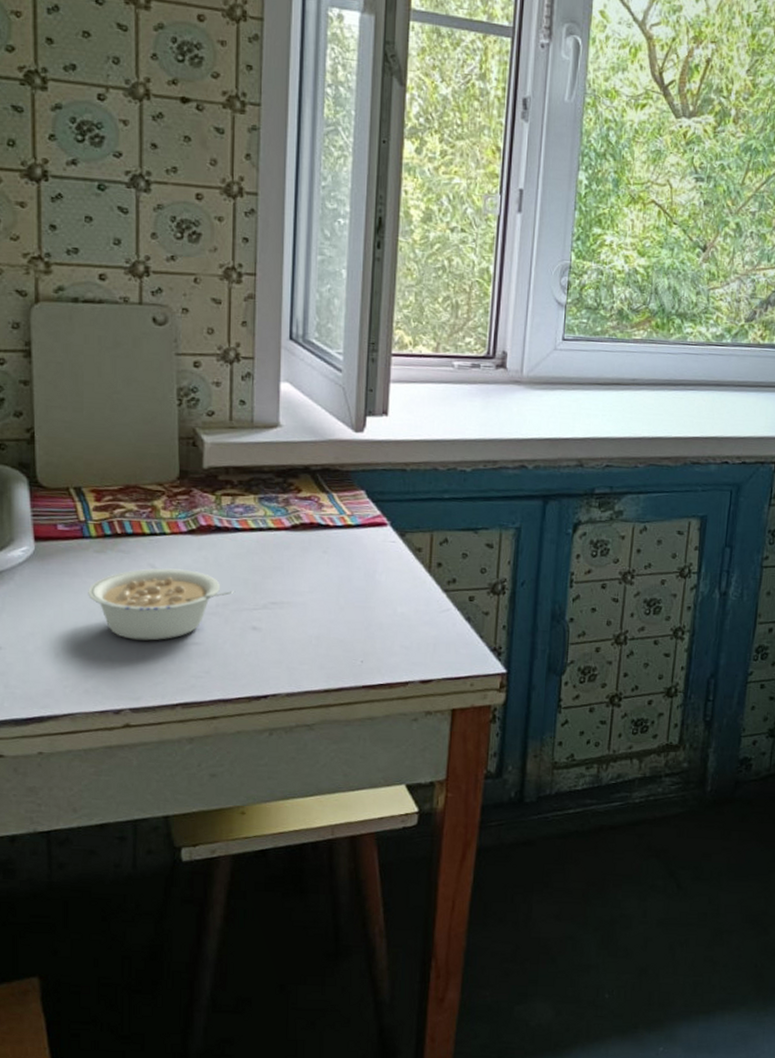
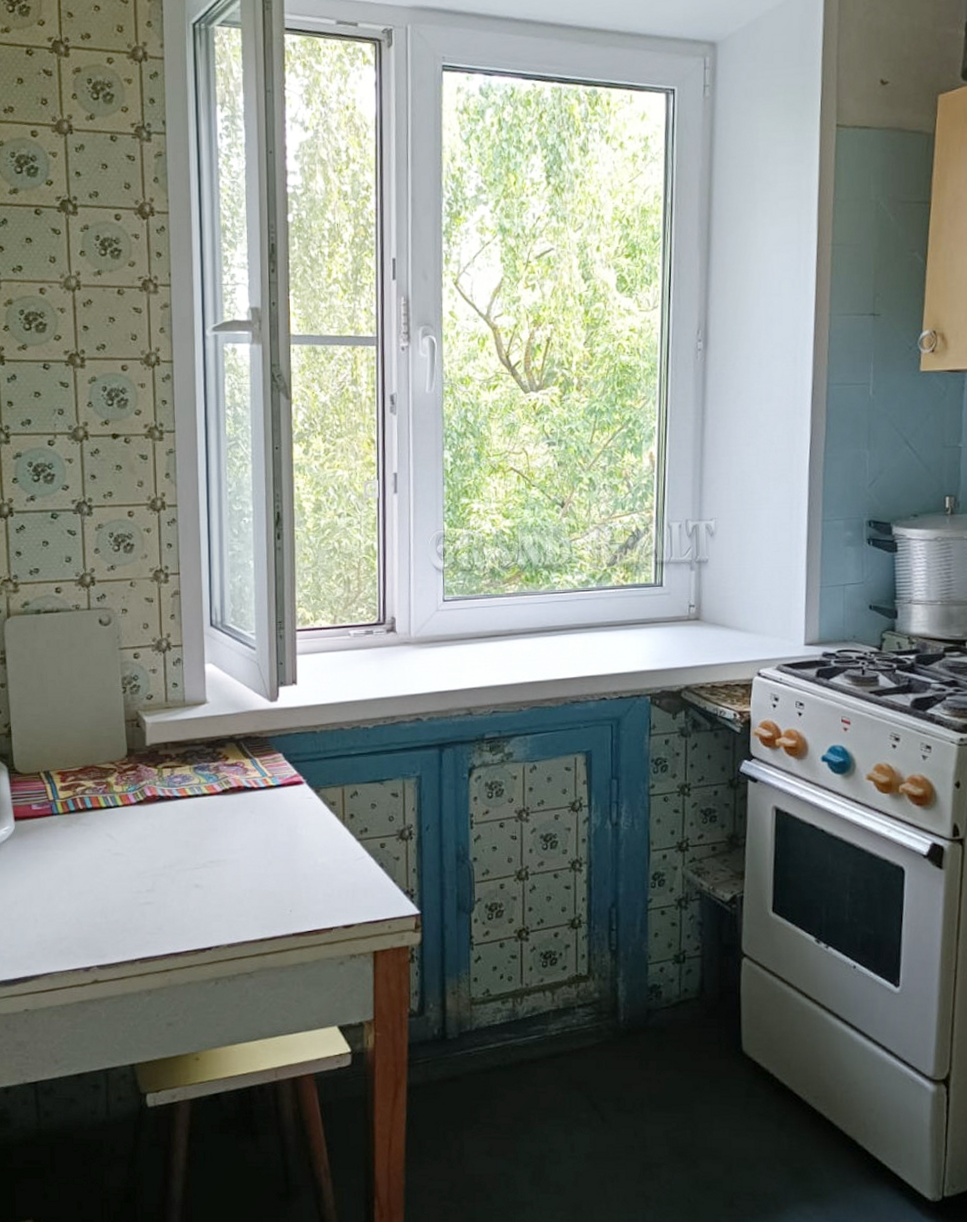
legume: present [88,568,235,641] -> none [58,837,179,903]

